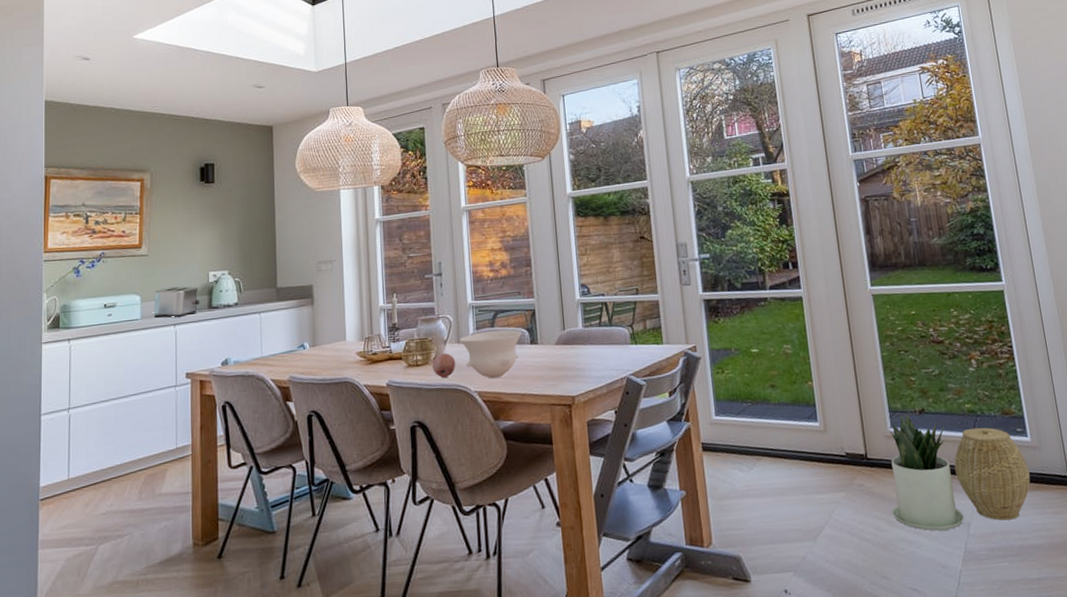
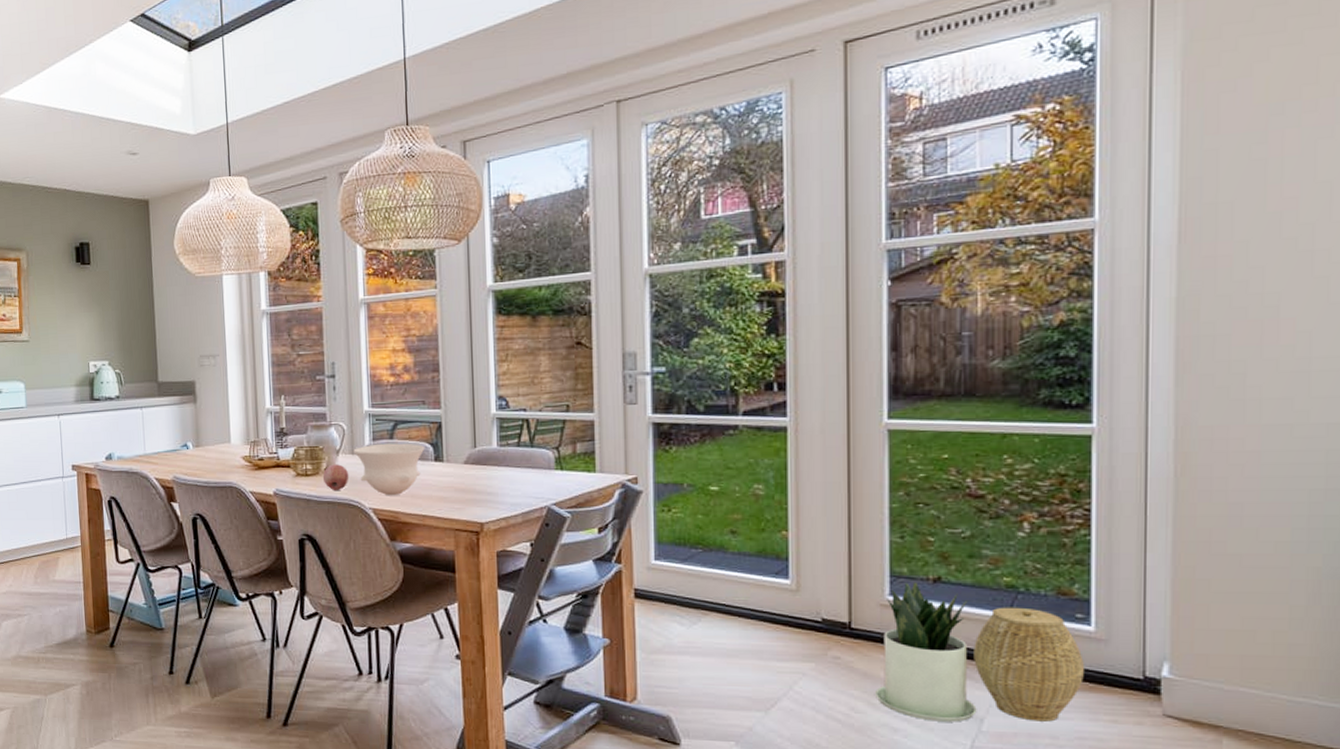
toaster: present [154,286,200,319] -> none [37,375,82,409]

